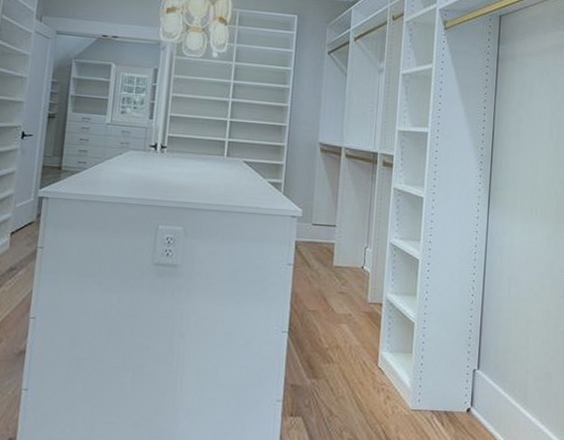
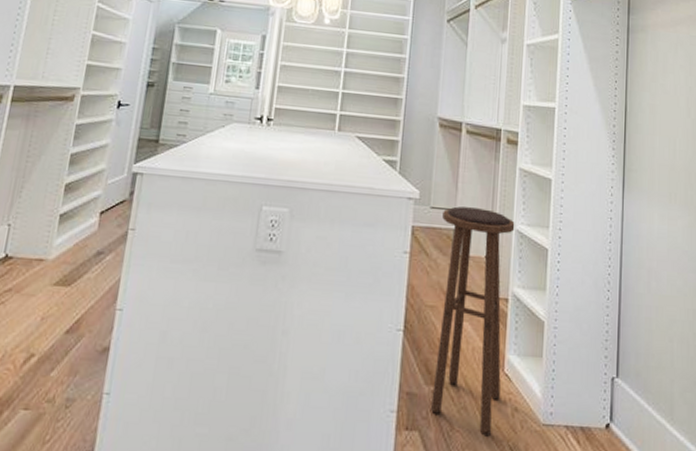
stool: none [313,223,389,421] -> present [431,206,515,437]

